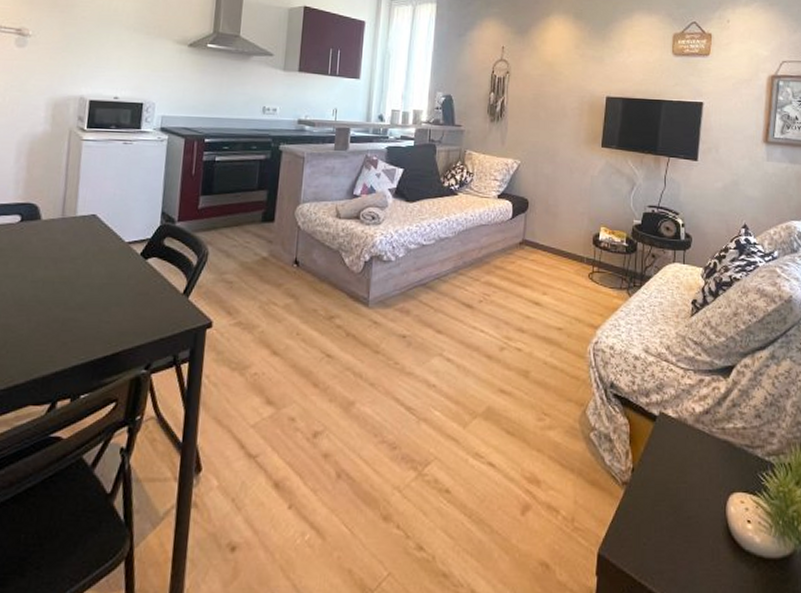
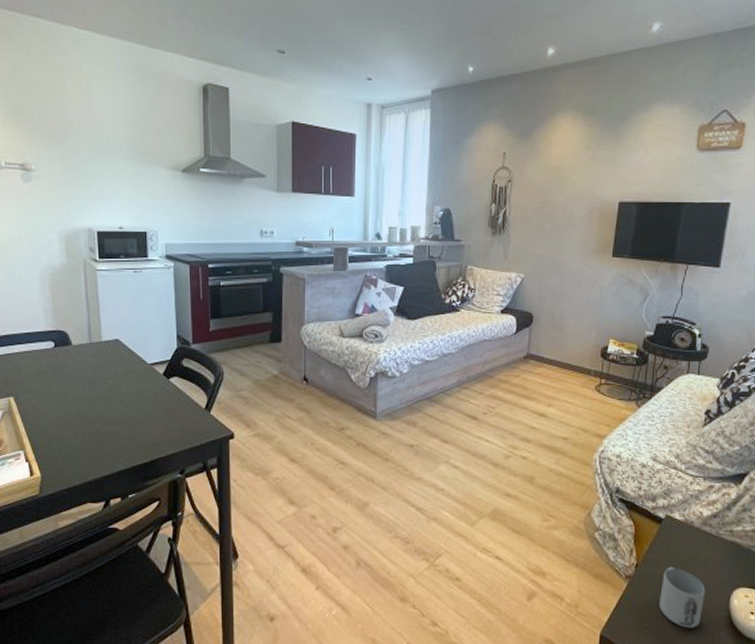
mug: none [657,469,702,542] -> present [659,566,706,628]

